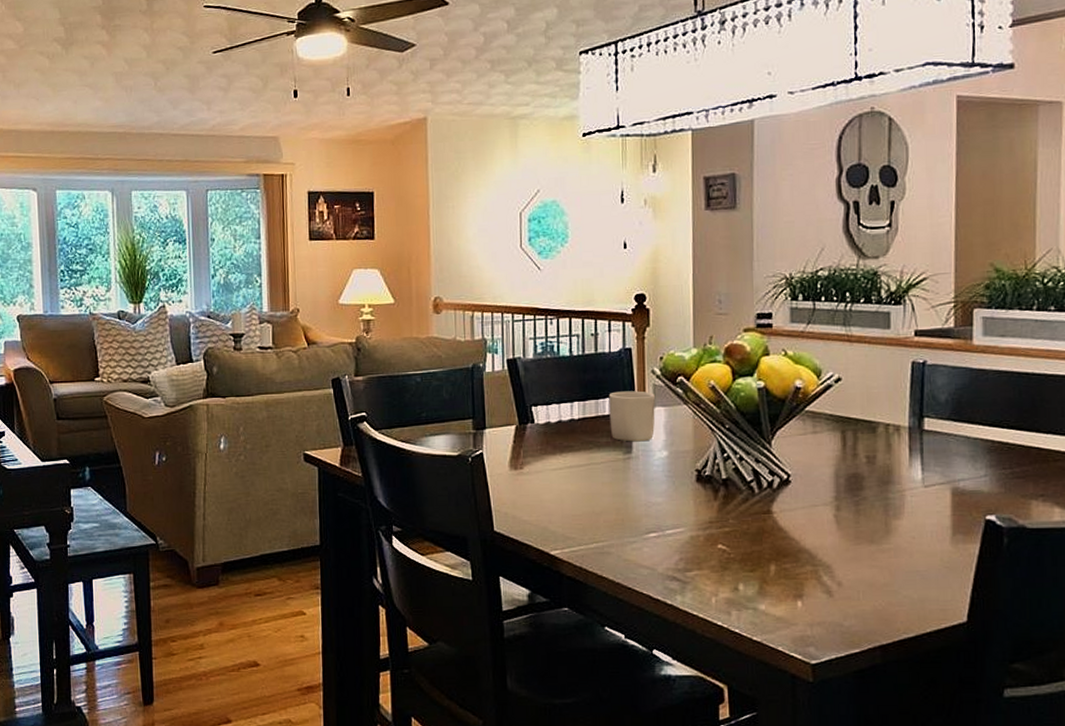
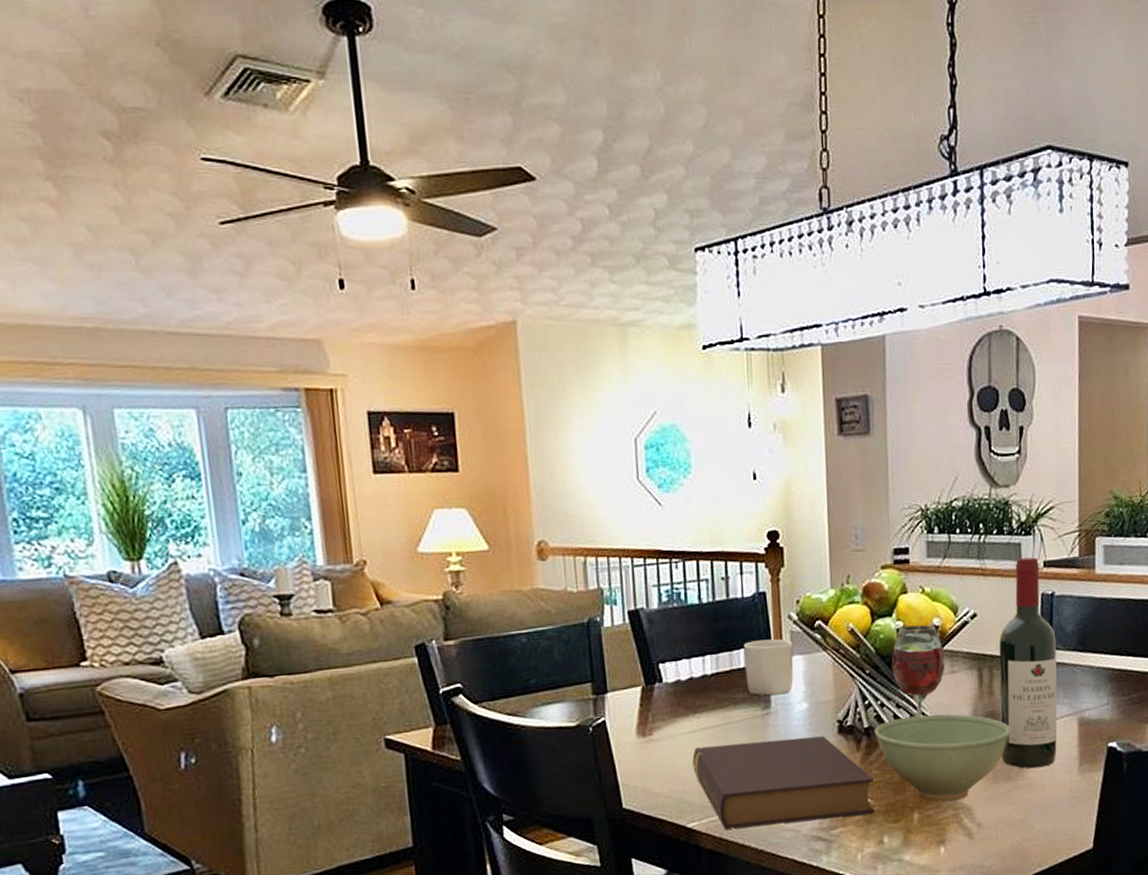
book: none [558,482,731,561] -> present [692,736,875,830]
bowl: none [732,471,876,558] -> present [874,714,1011,802]
wineglass: none [751,385,807,473] -> present [891,624,945,717]
wine bottle: none [864,326,928,534] -> present [999,557,1057,769]

